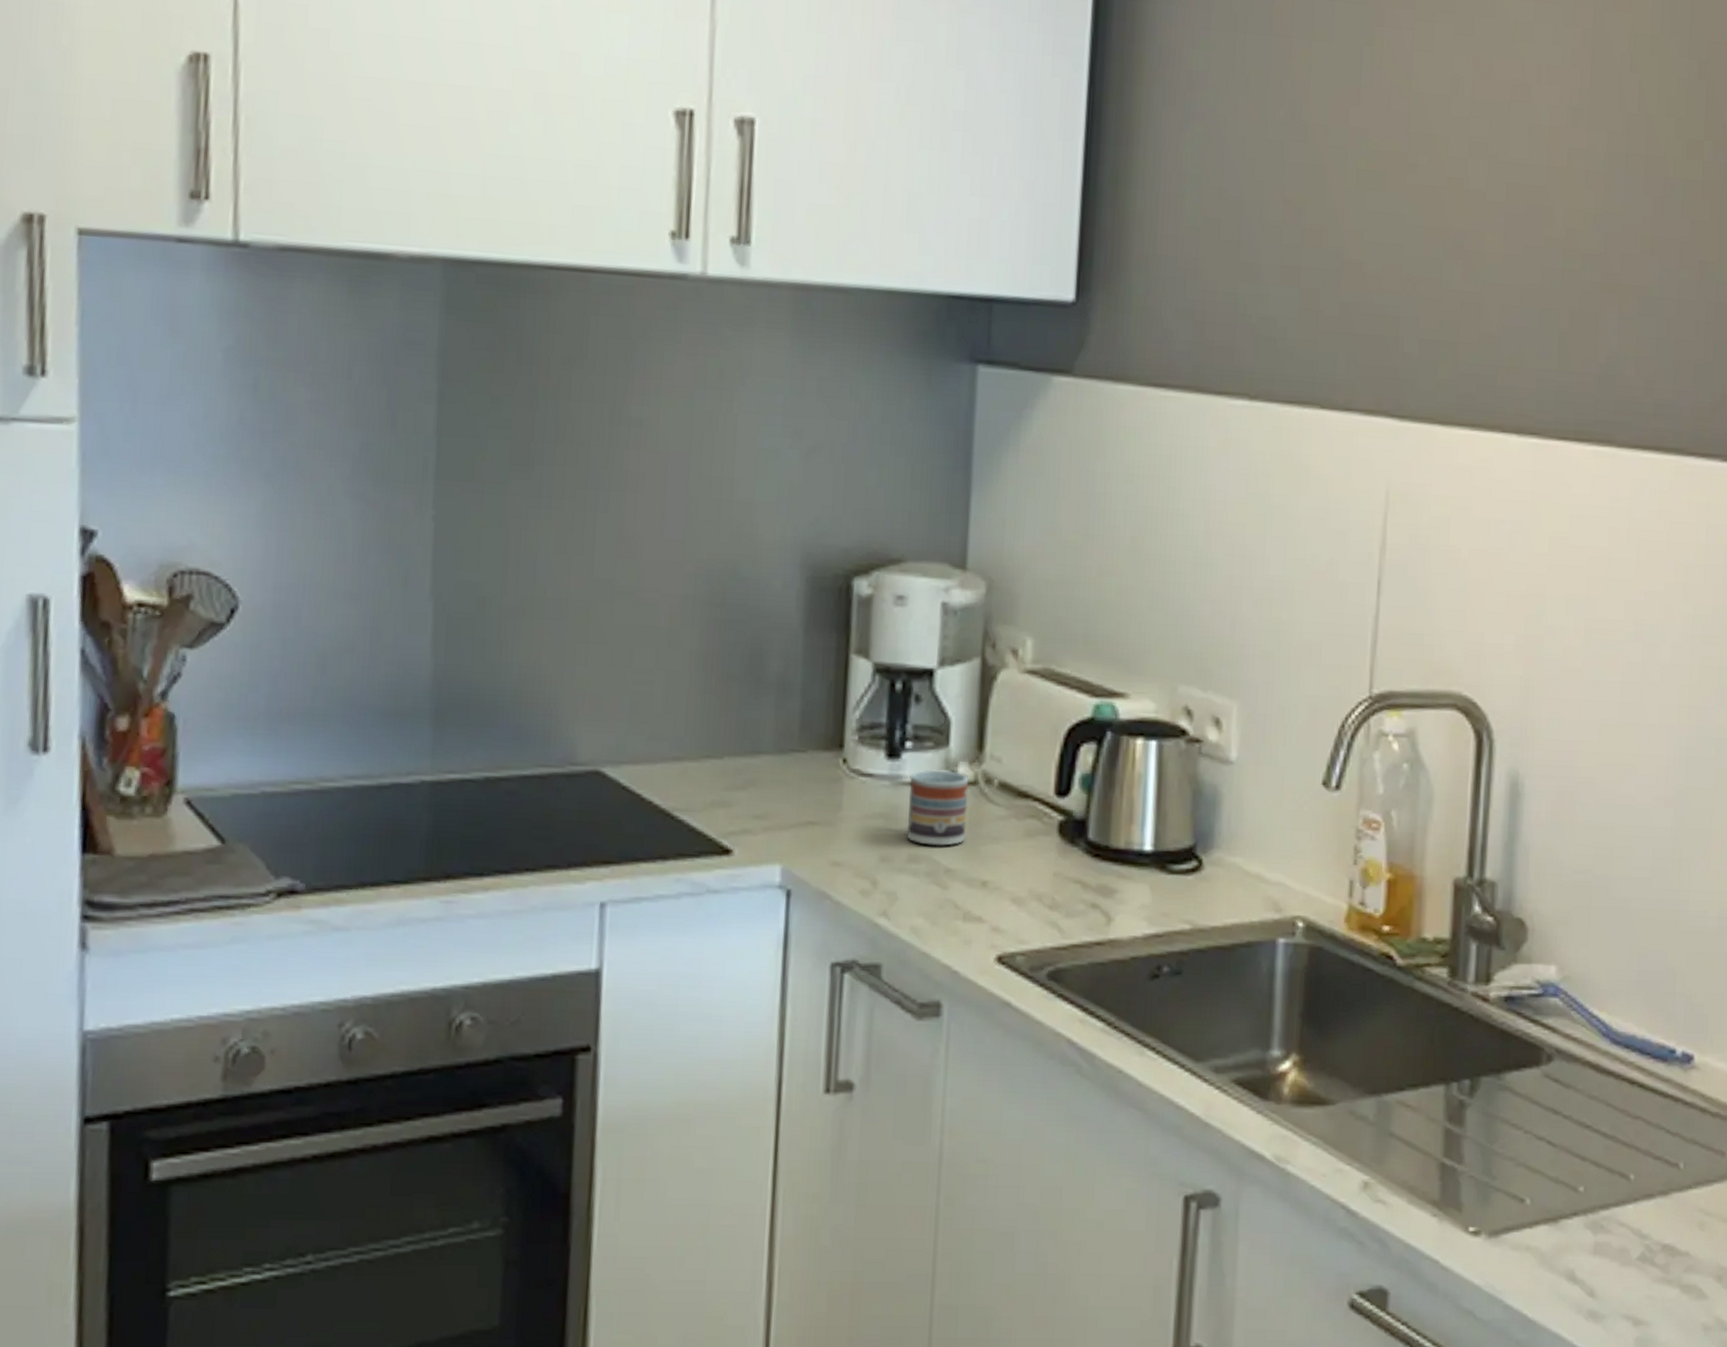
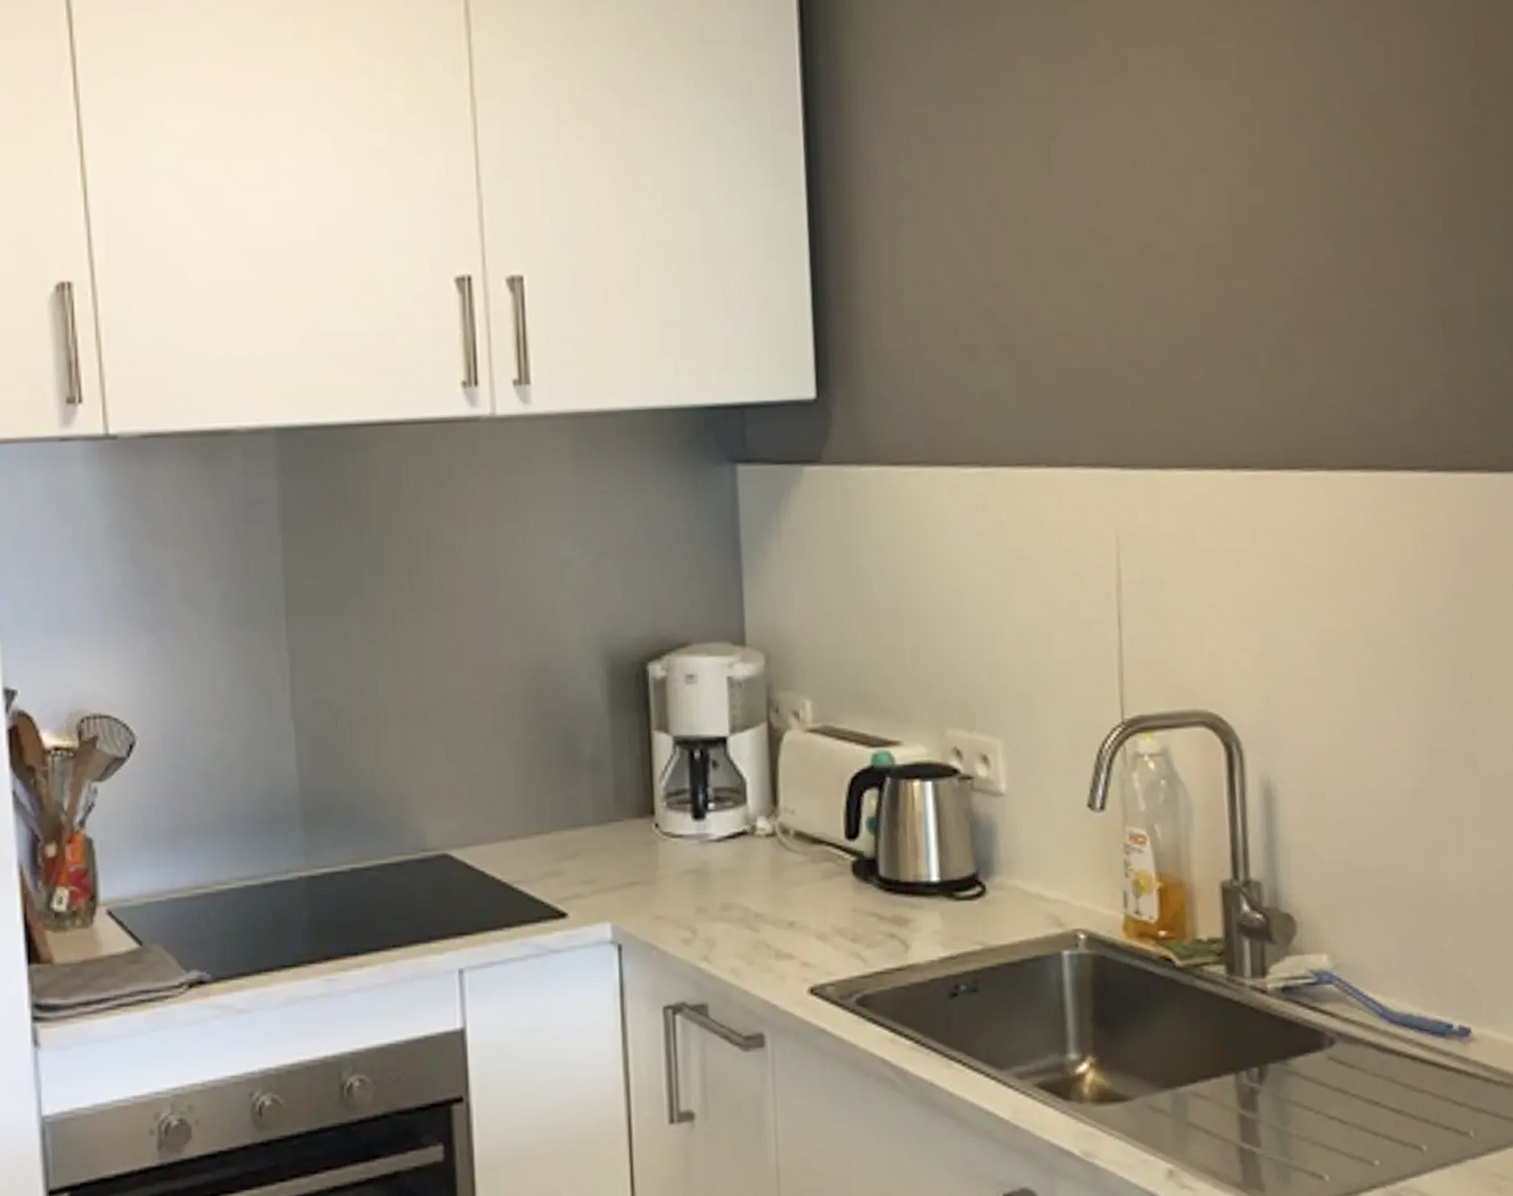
cup: present [906,770,969,846] -> none [715,825,770,894]

